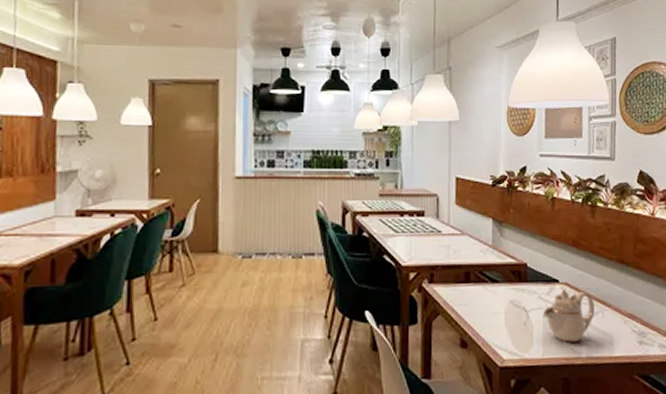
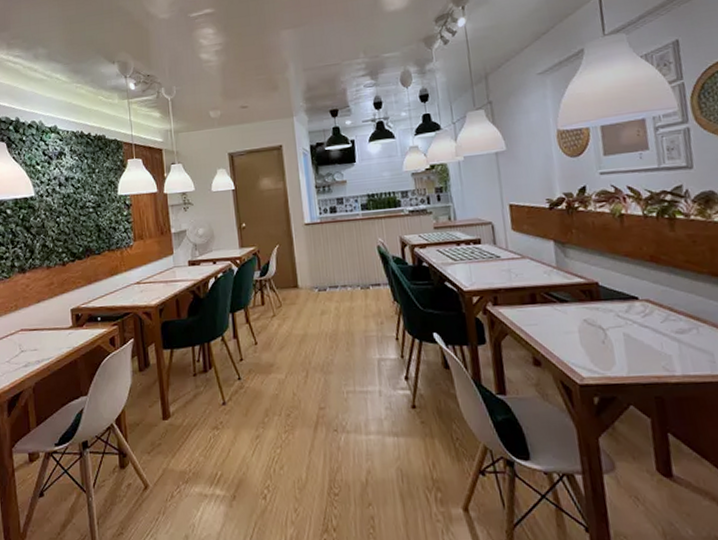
teapot: present [542,288,595,343] -> none [622,305,687,360]

